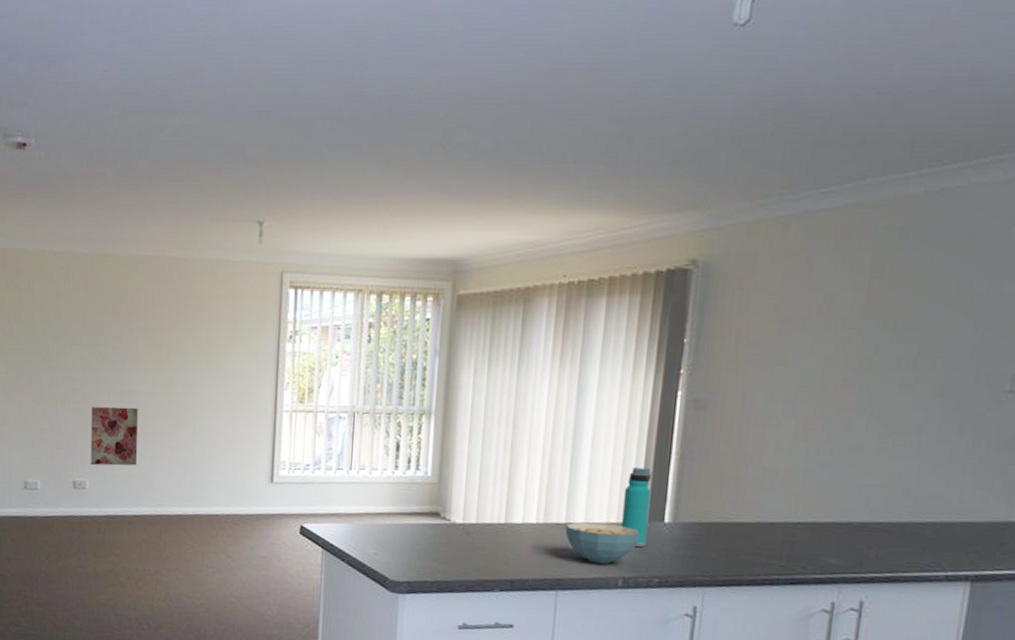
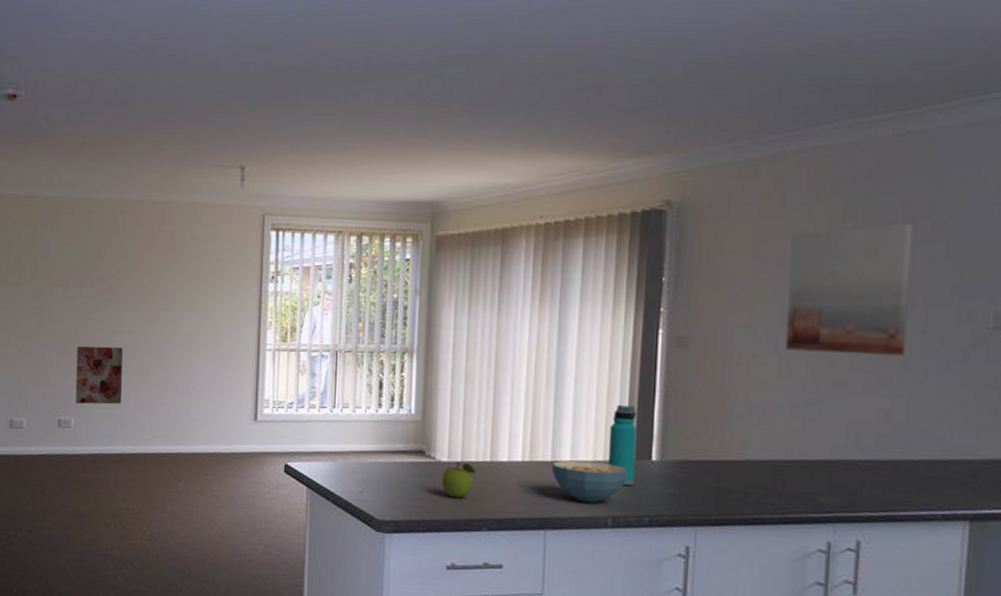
fruit: none [456,524,490,560] -> present [442,463,476,499]
wall art: none [803,284,938,419] -> present [786,223,913,356]

